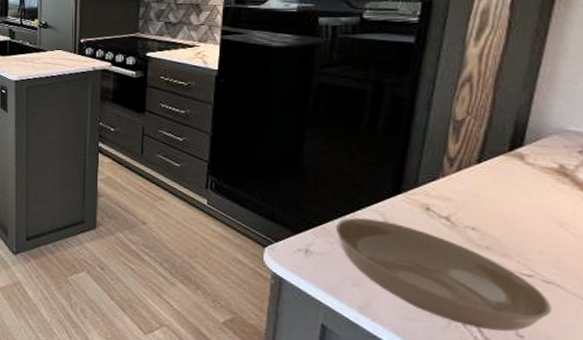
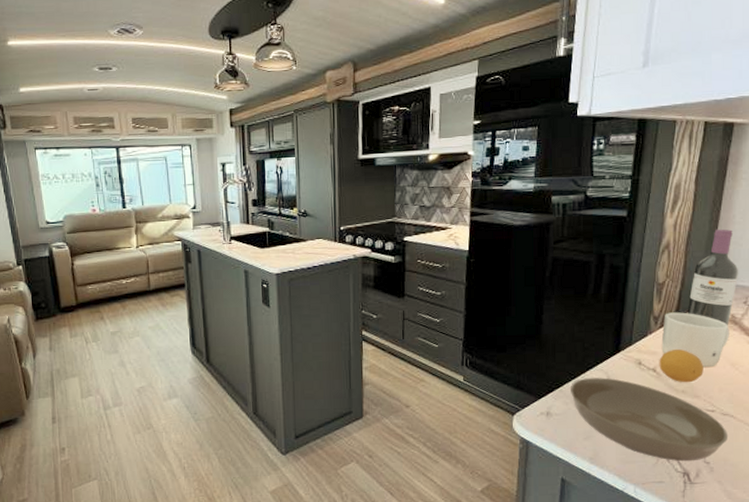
fruit: none [454,197,517,239] -> present [659,348,704,383]
mug: none [458,155,556,224] -> present [661,312,729,367]
wine bottle: none [495,63,572,178] -> present [687,229,739,326]

